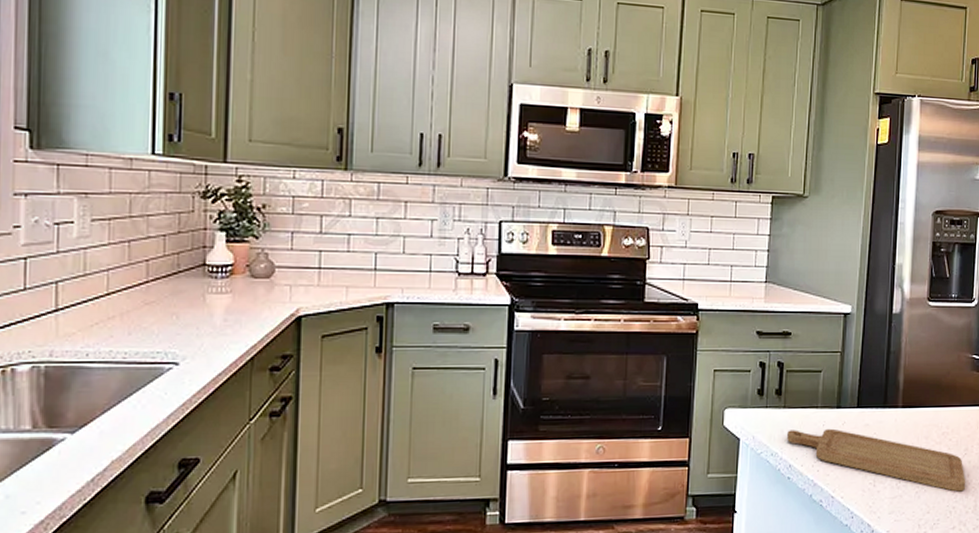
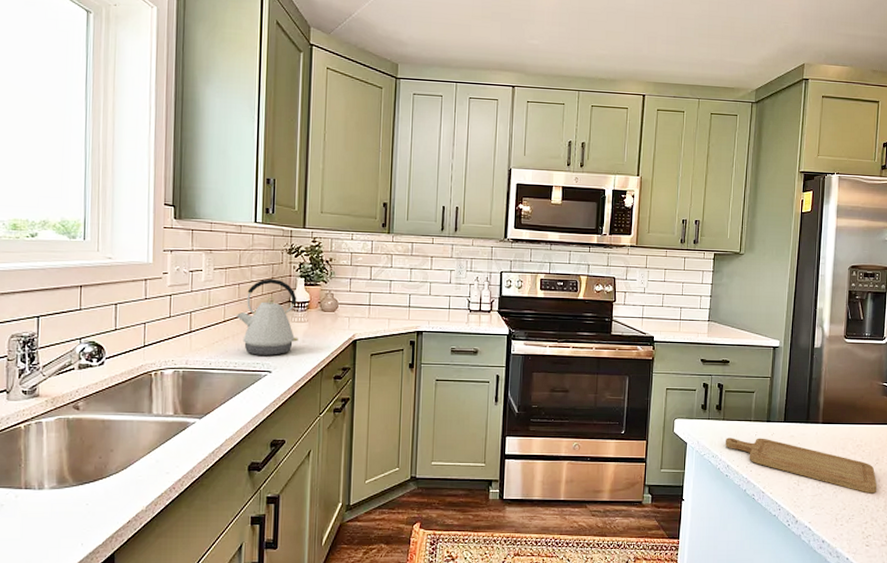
kettle: none [125,233,218,341] -> present [236,278,298,356]

